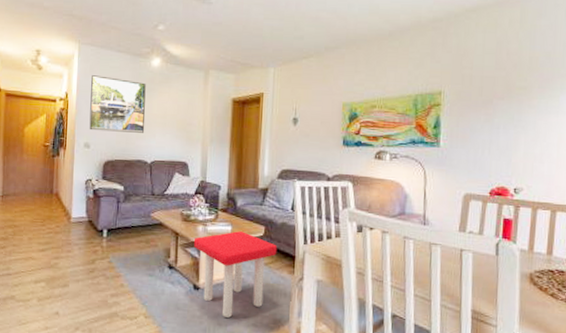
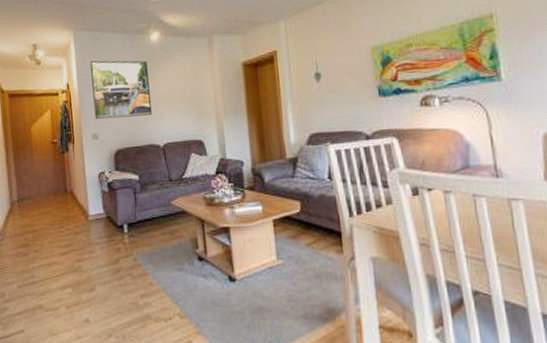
stool: present [193,231,278,318] -> none [221,210,319,310]

